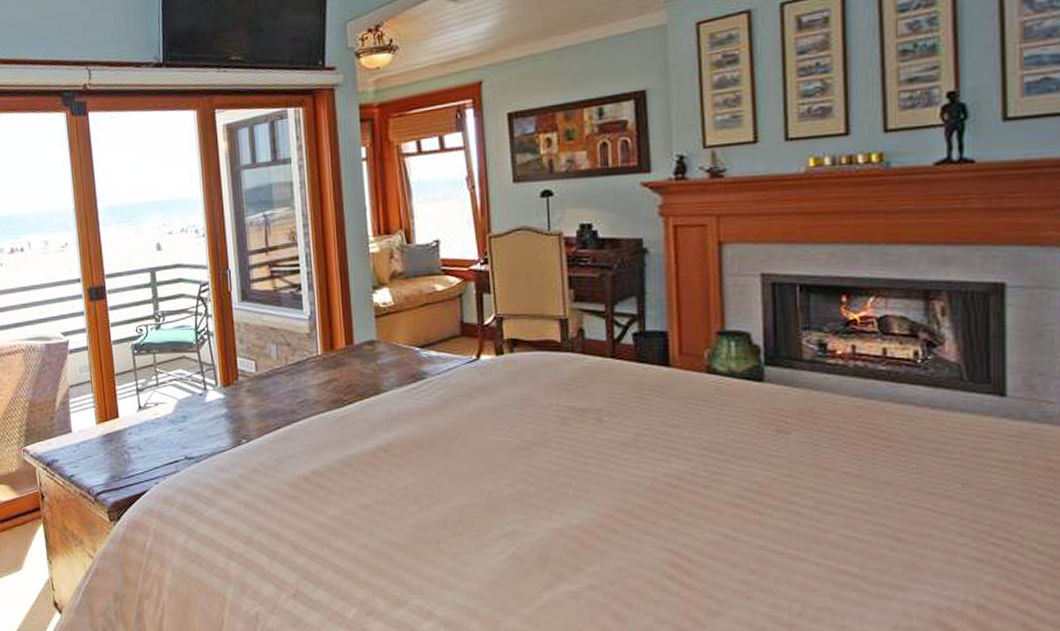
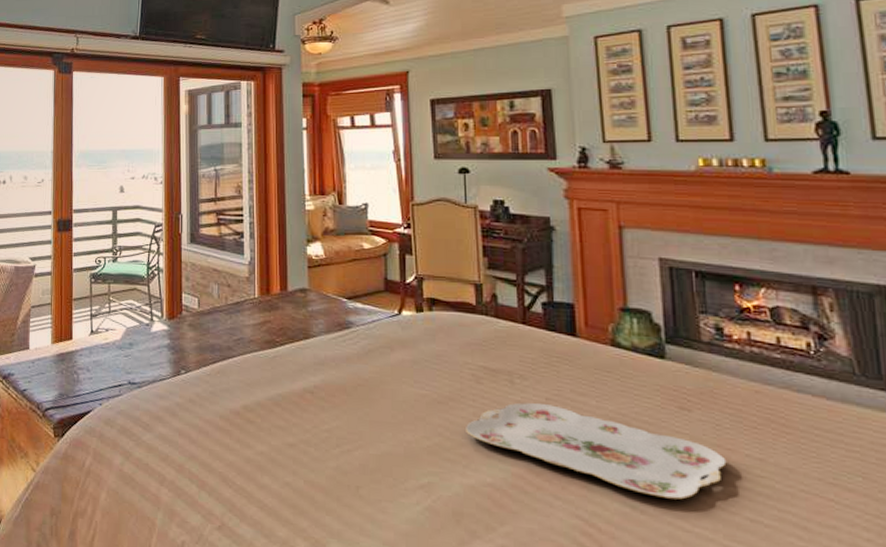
serving tray: none [551,439,823,523] -> present [466,402,727,500]

